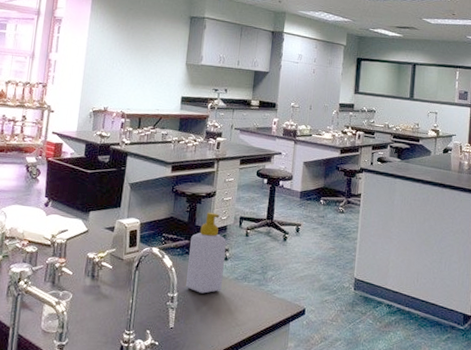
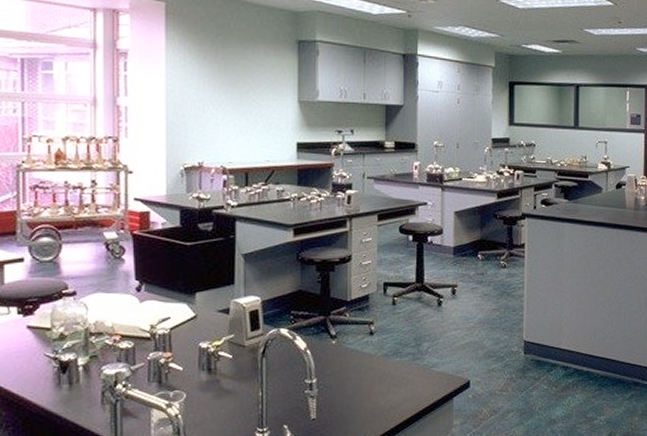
soap bottle: present [186,212,226,294] -> none [326,280,370,376]

